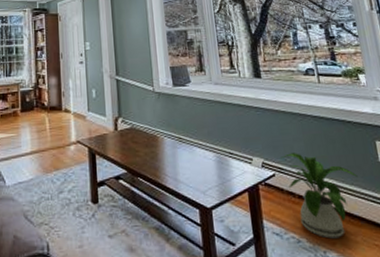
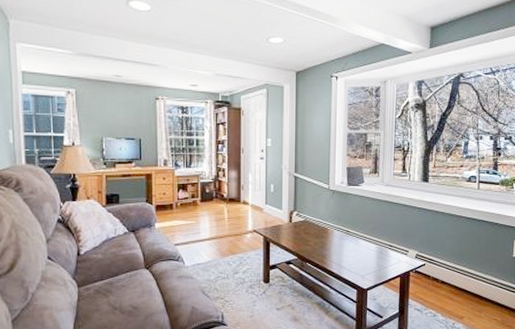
house plant: present [279,153,358,239] -> none [431,247,493,314]

